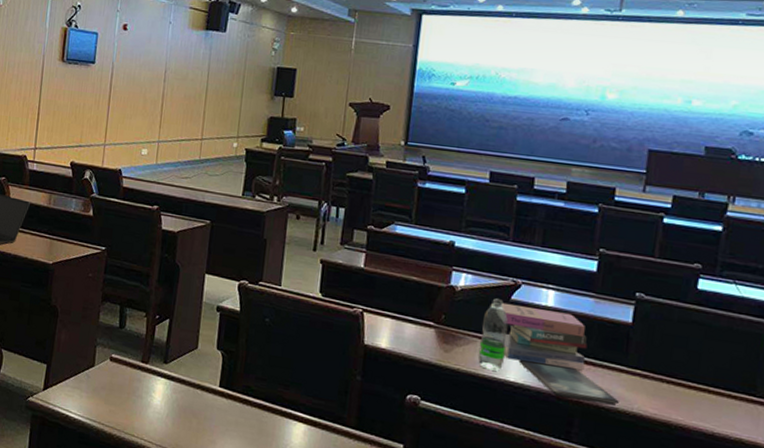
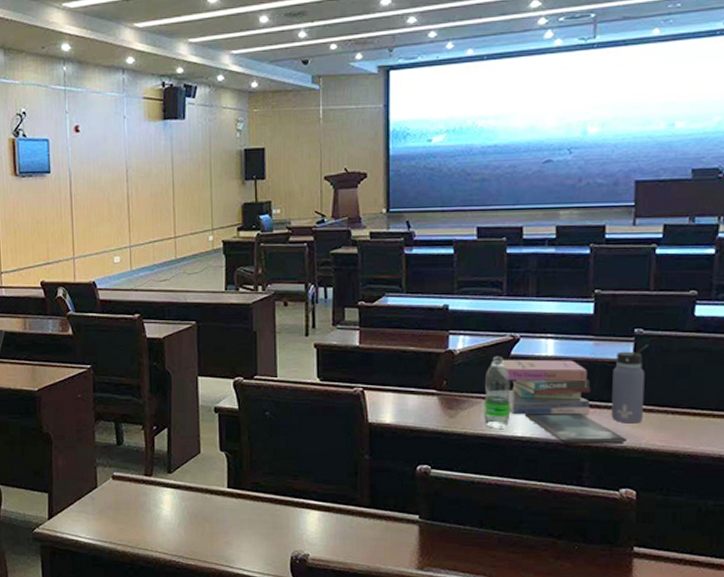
water bottle: none [605,309,650,387] -> present [611,344,649,424]

